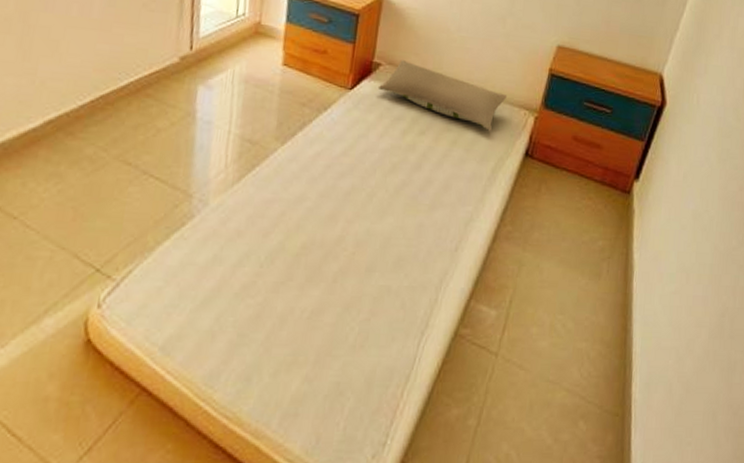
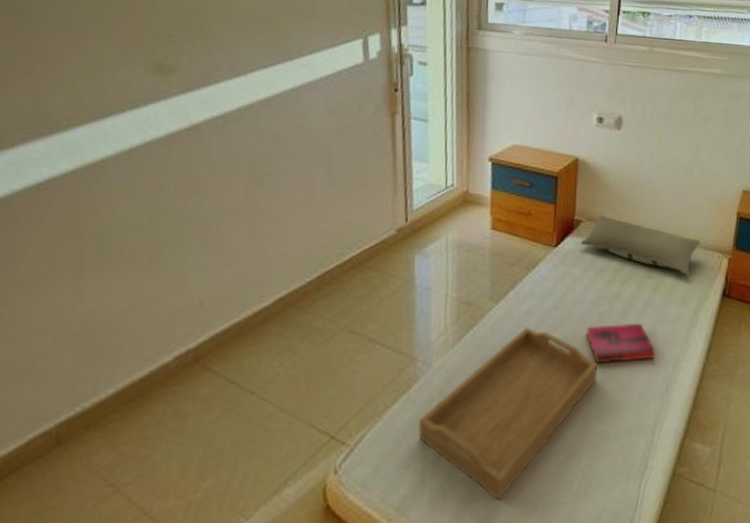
serving tray: none [189,171,387,349] -> present [417,327,599,501]
hardback book: none [376,175,449,217] -> present [586,323,656,364]

